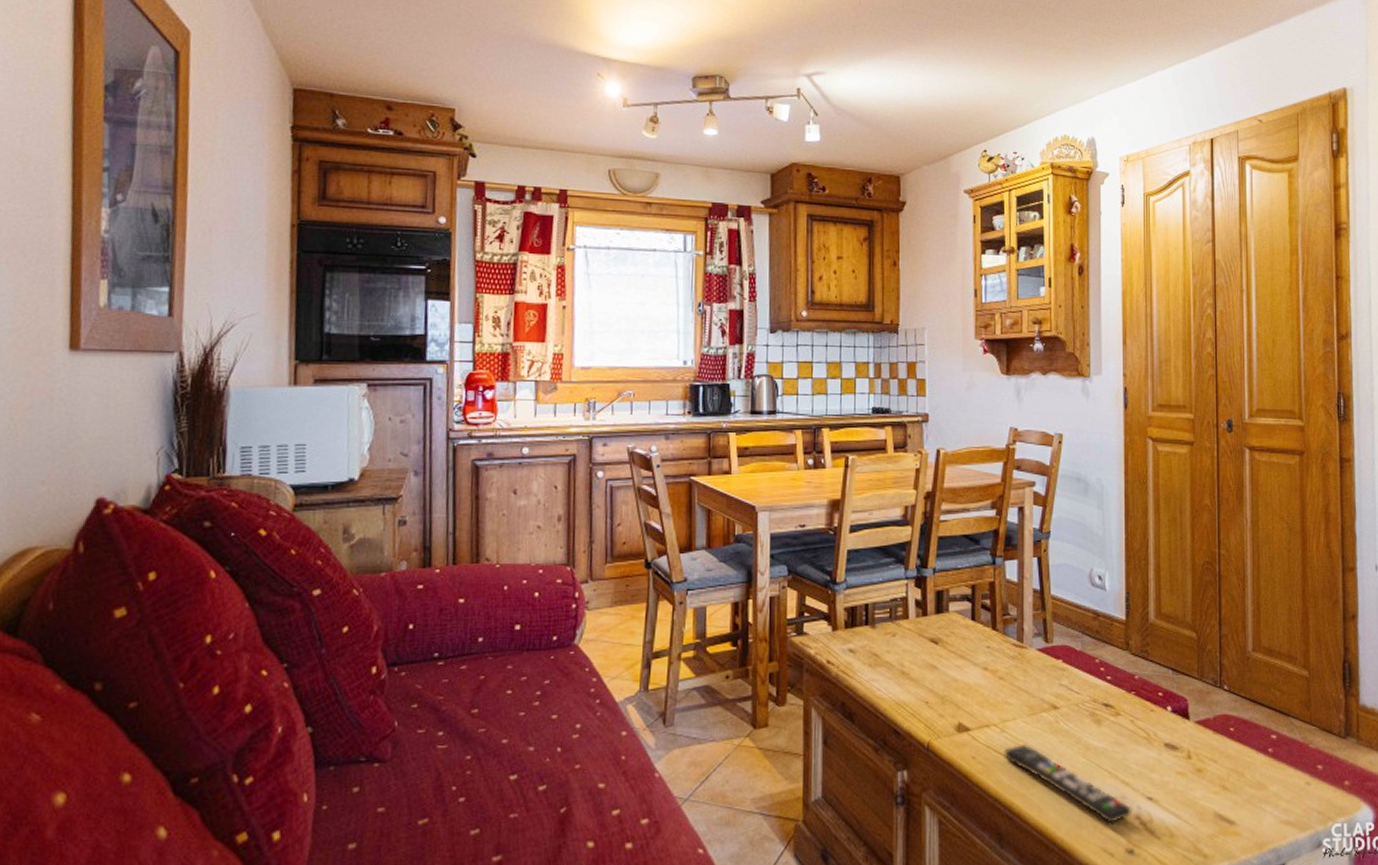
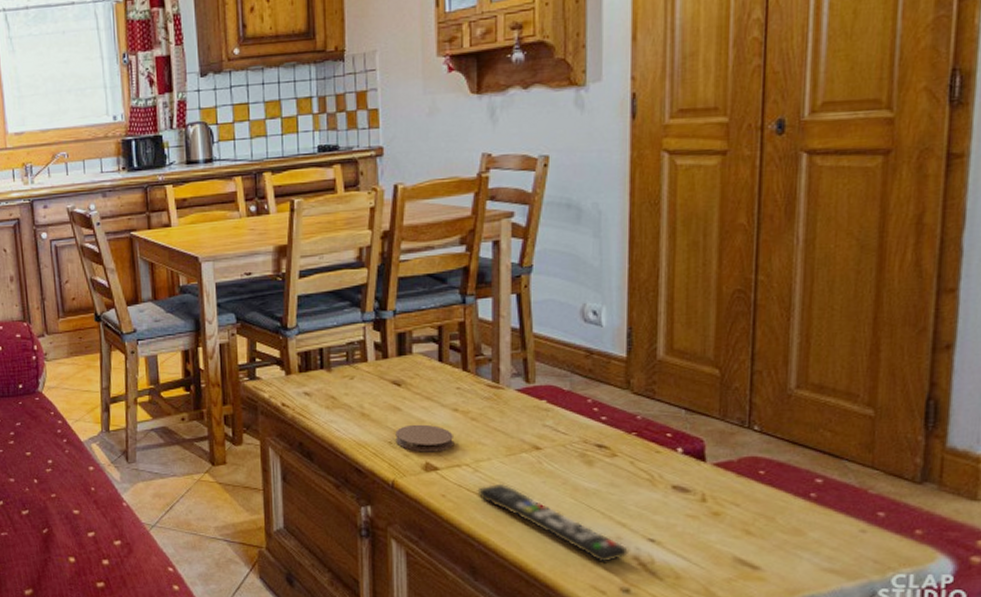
coaster: none [932,683,983,712] -> present [395,424,453,452]

